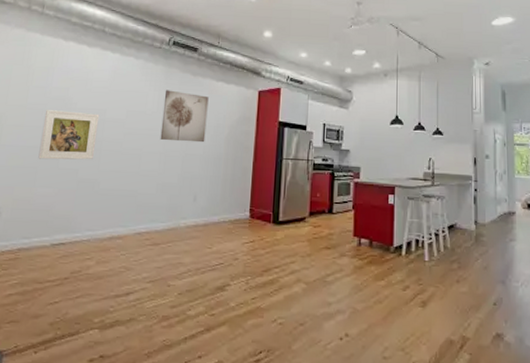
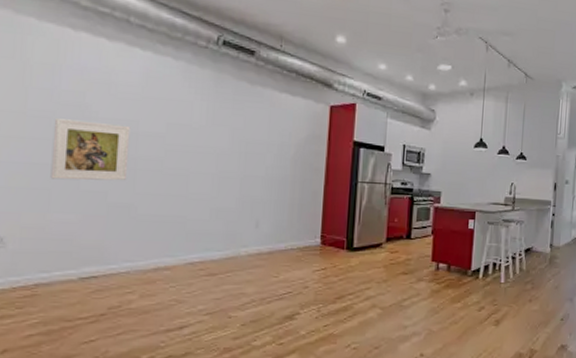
wall art: present [160,90,209,143] -> none [211,100,271,163]

